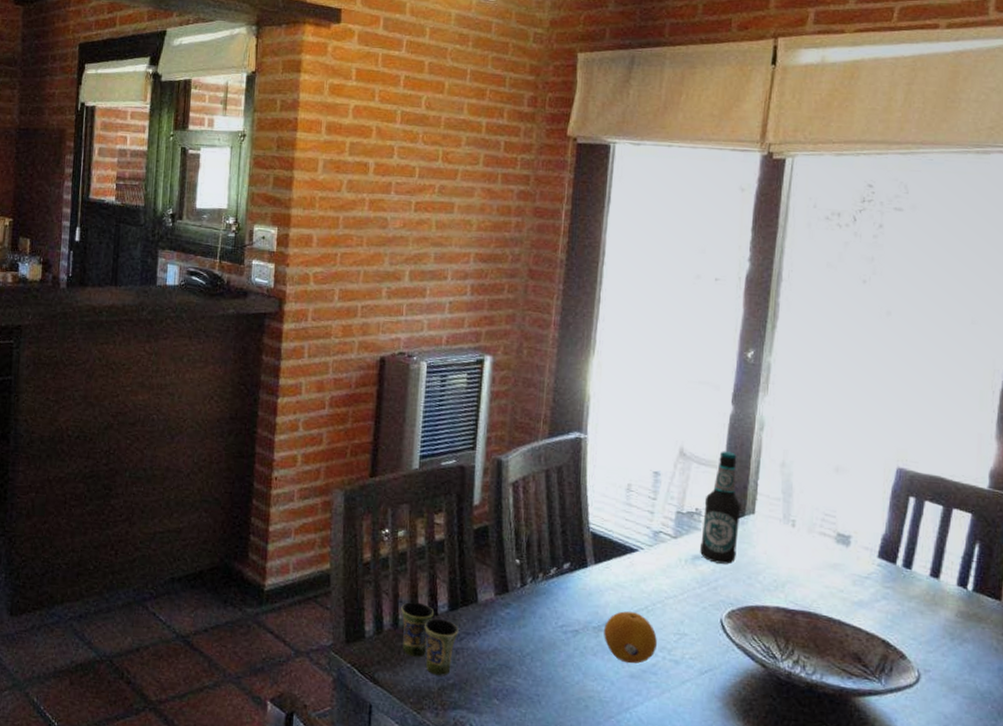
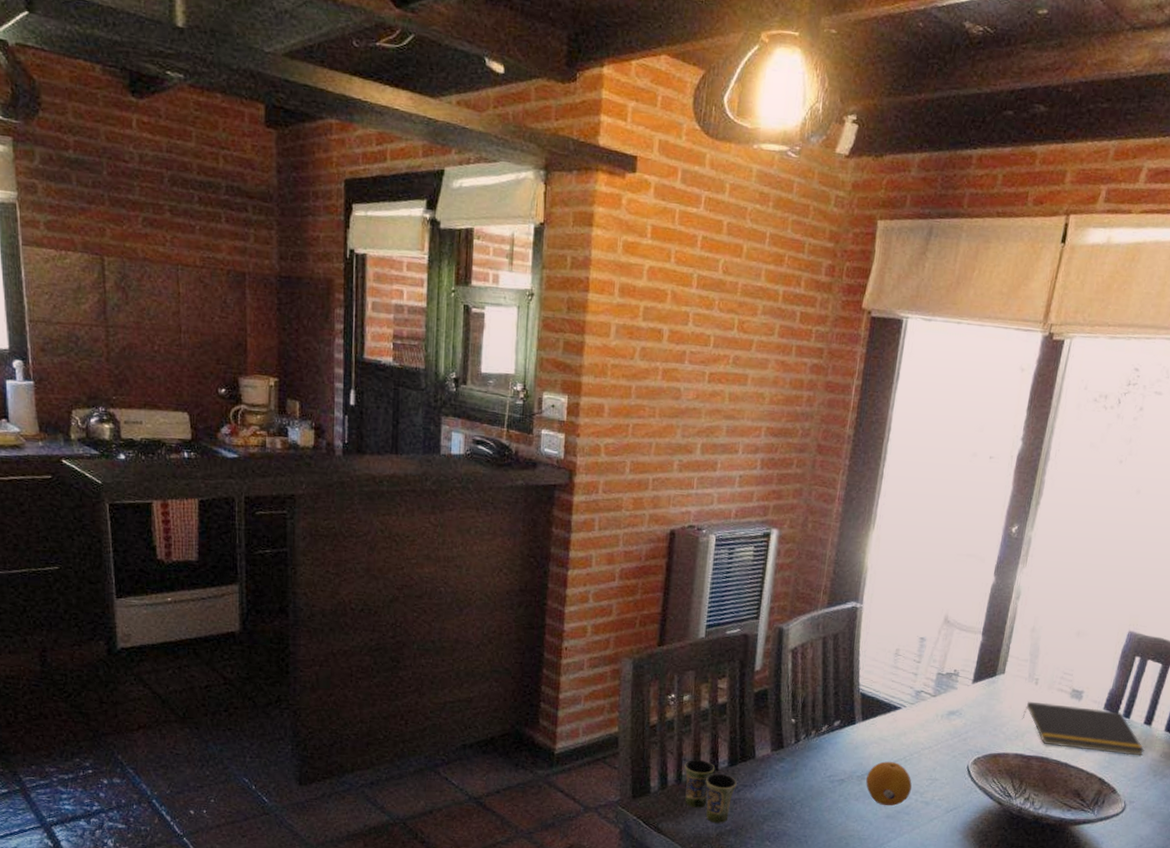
bottle: present [700,451,742,565] -> none [955,618,995,718]
notepad: none [780,546,935,615] -> present [1022,701,1145,756]

